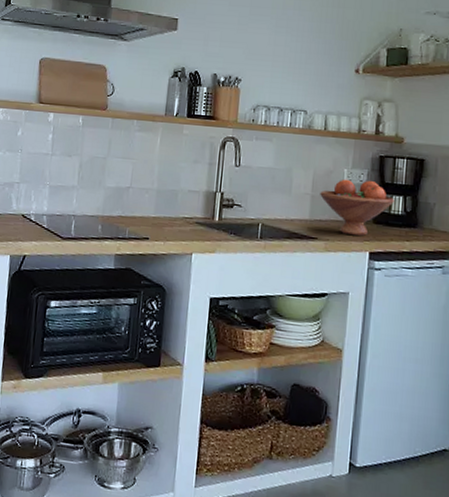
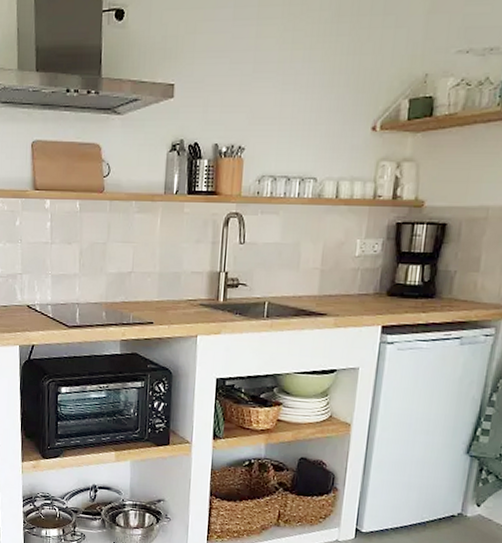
fruit bowl: present [320,179,395,236] -> none [330,250,411,309]

